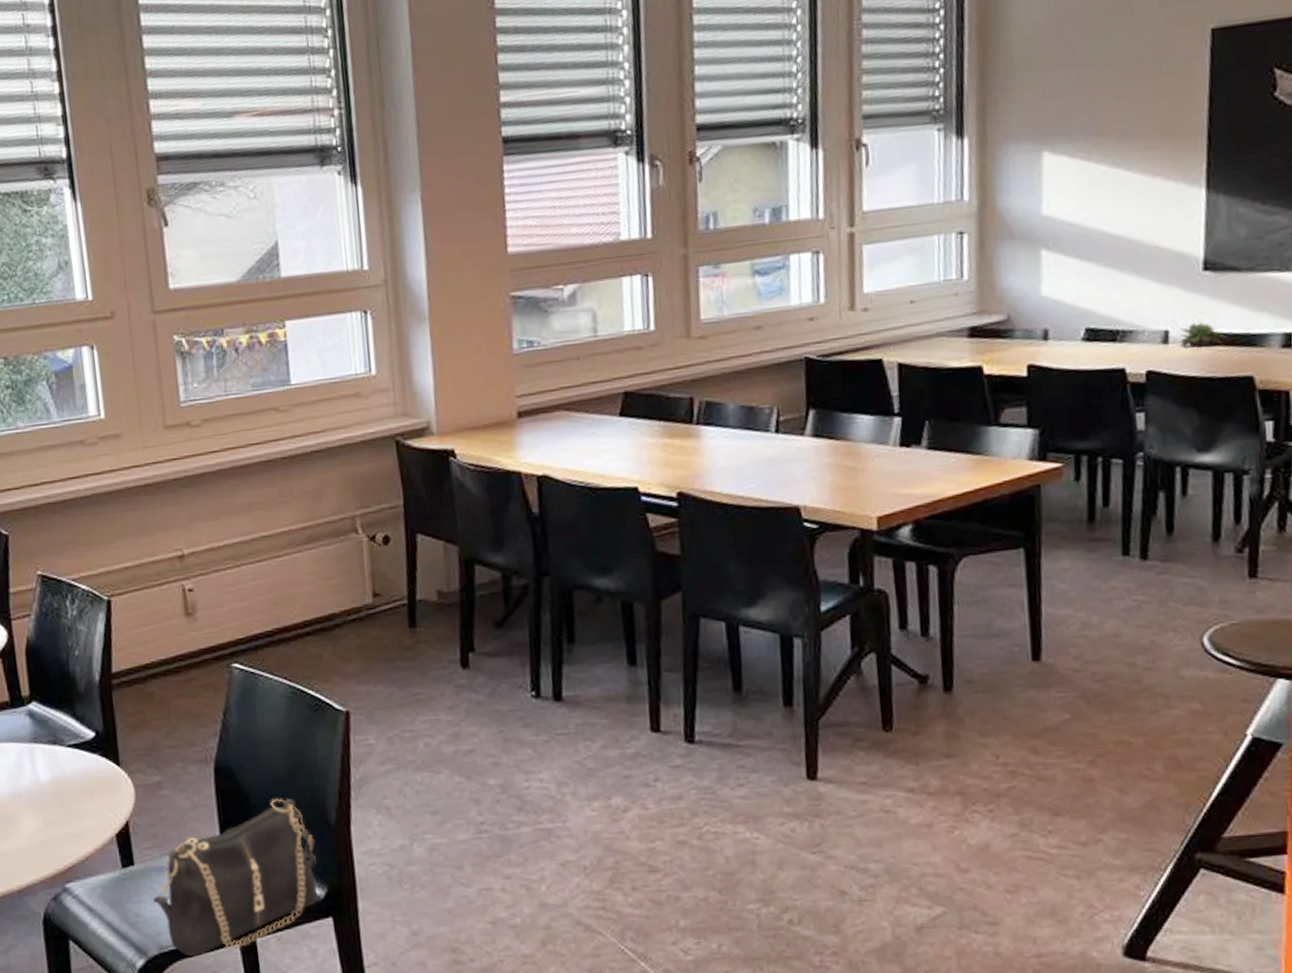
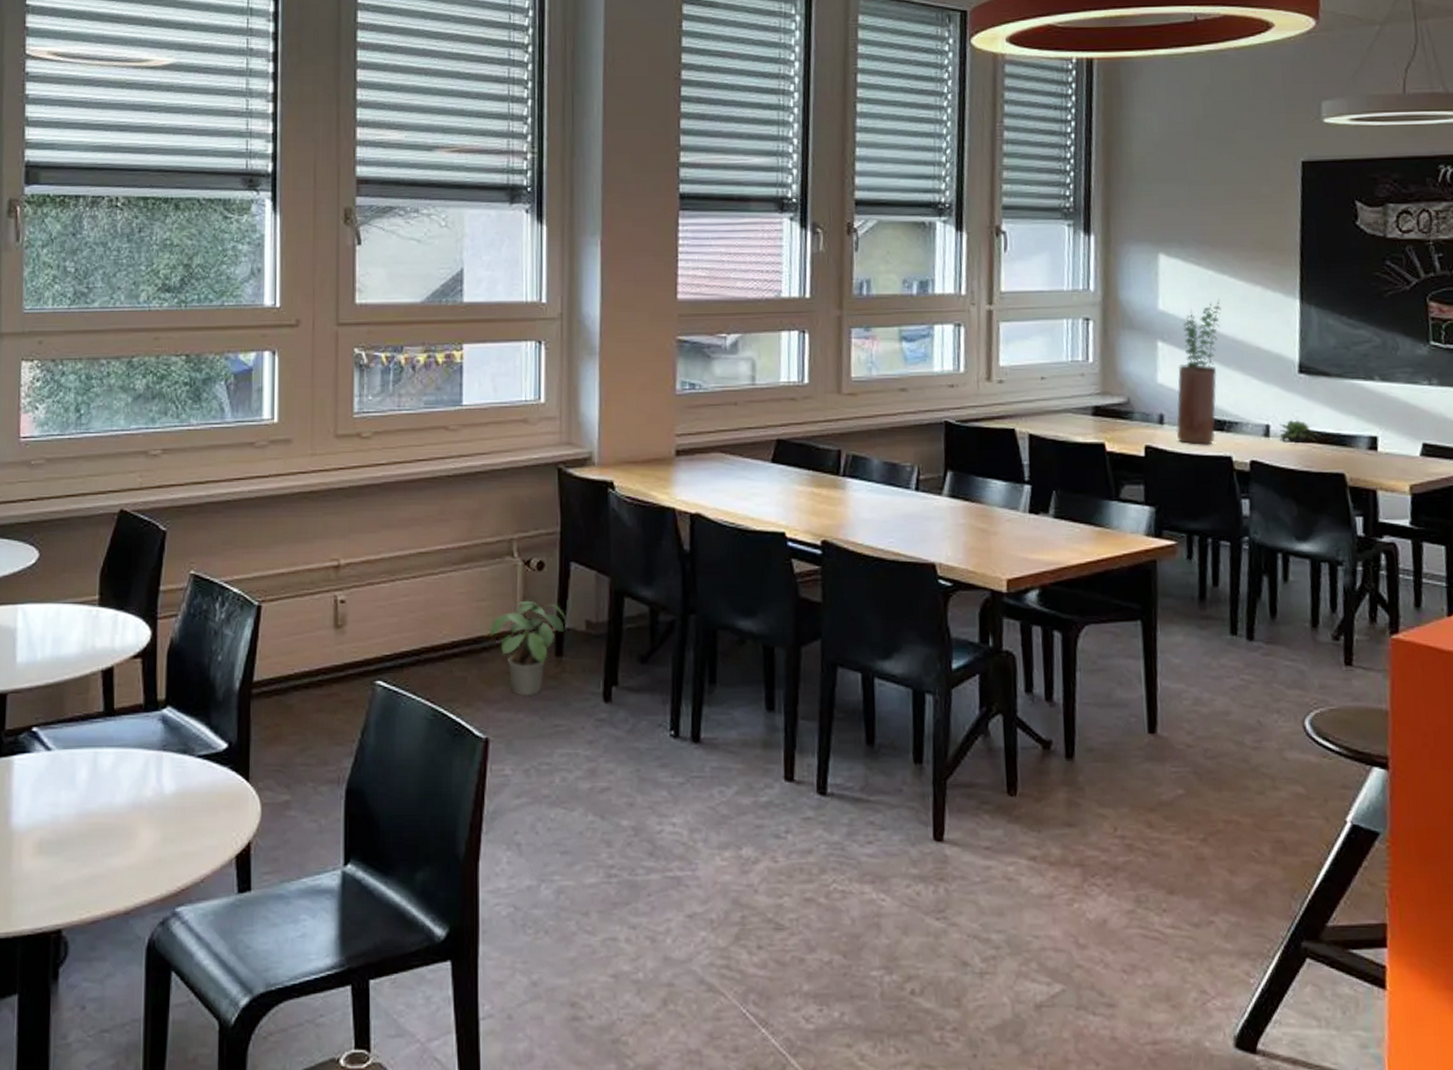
handbag: present [153,798,318,957] -> none [266,827,441,998]
potted plant: none [339,575,419,668] -> present [488,600,568,696]
vase: none [1062,196,1115,360] -> present [1176,299,1221,445]

